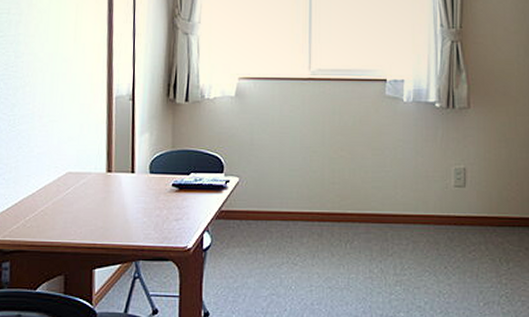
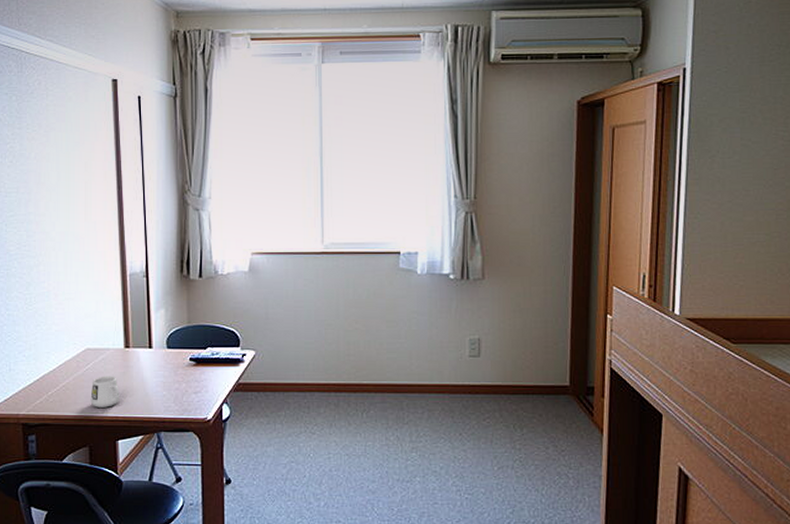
mug: none [68,201,99,234] -> present [90,376,120,407]

